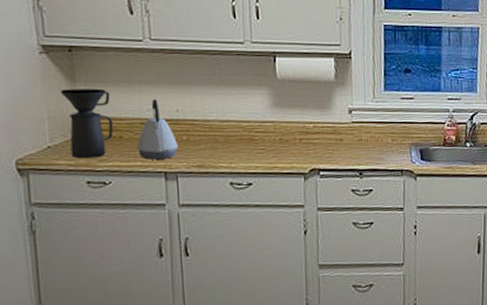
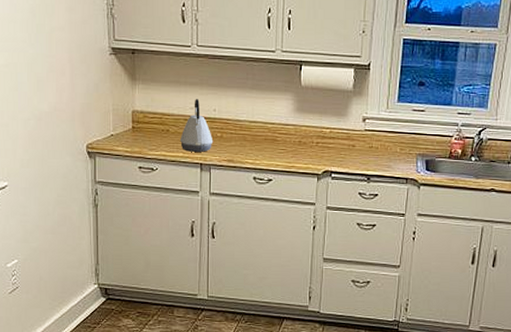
coffee maker: present [60,88,114,159] -> none [124,86,163,147]

